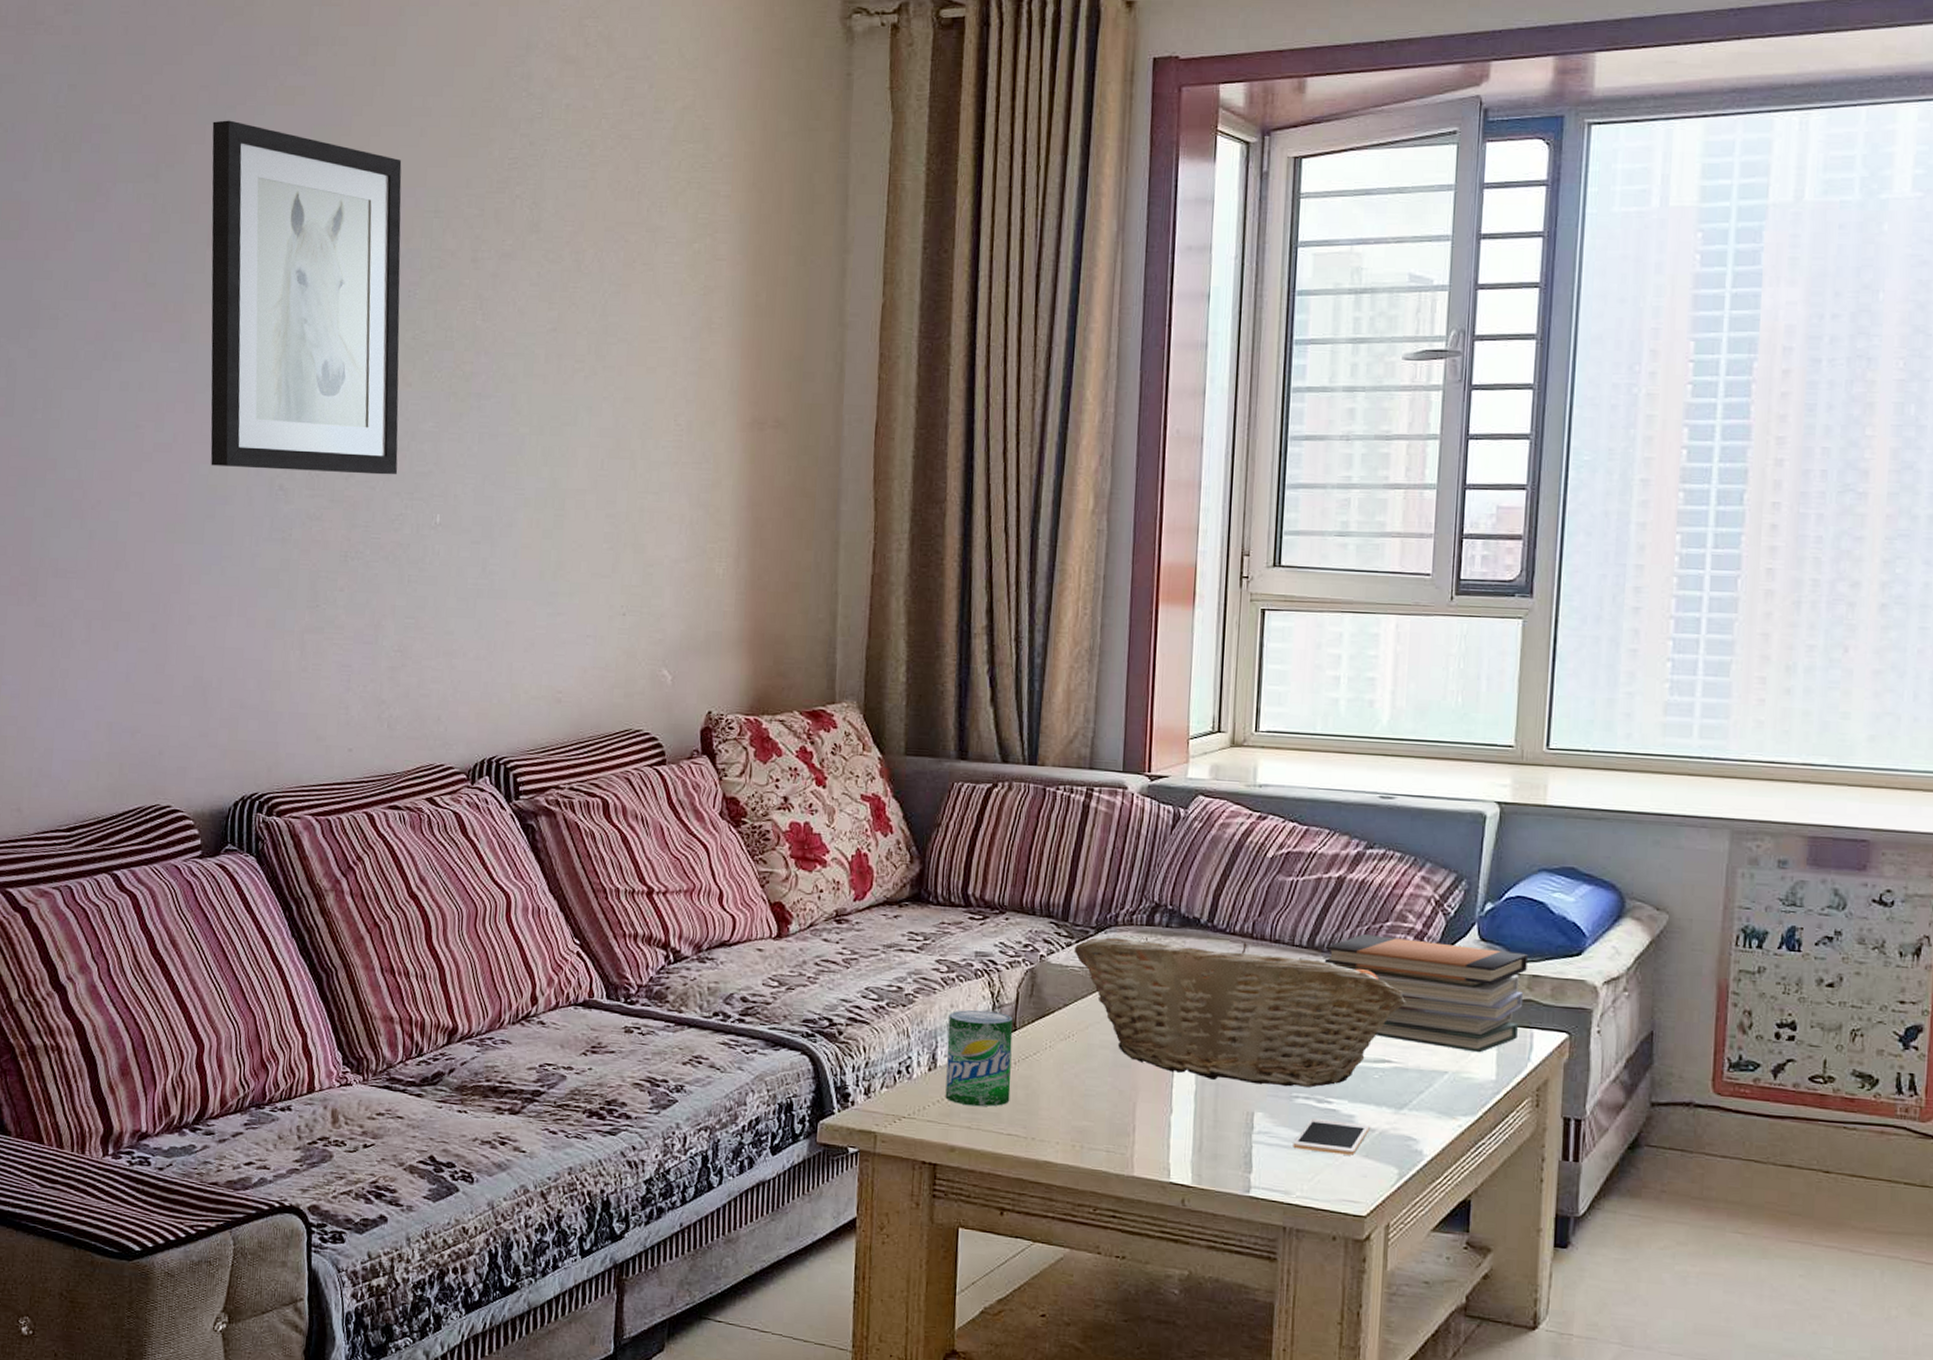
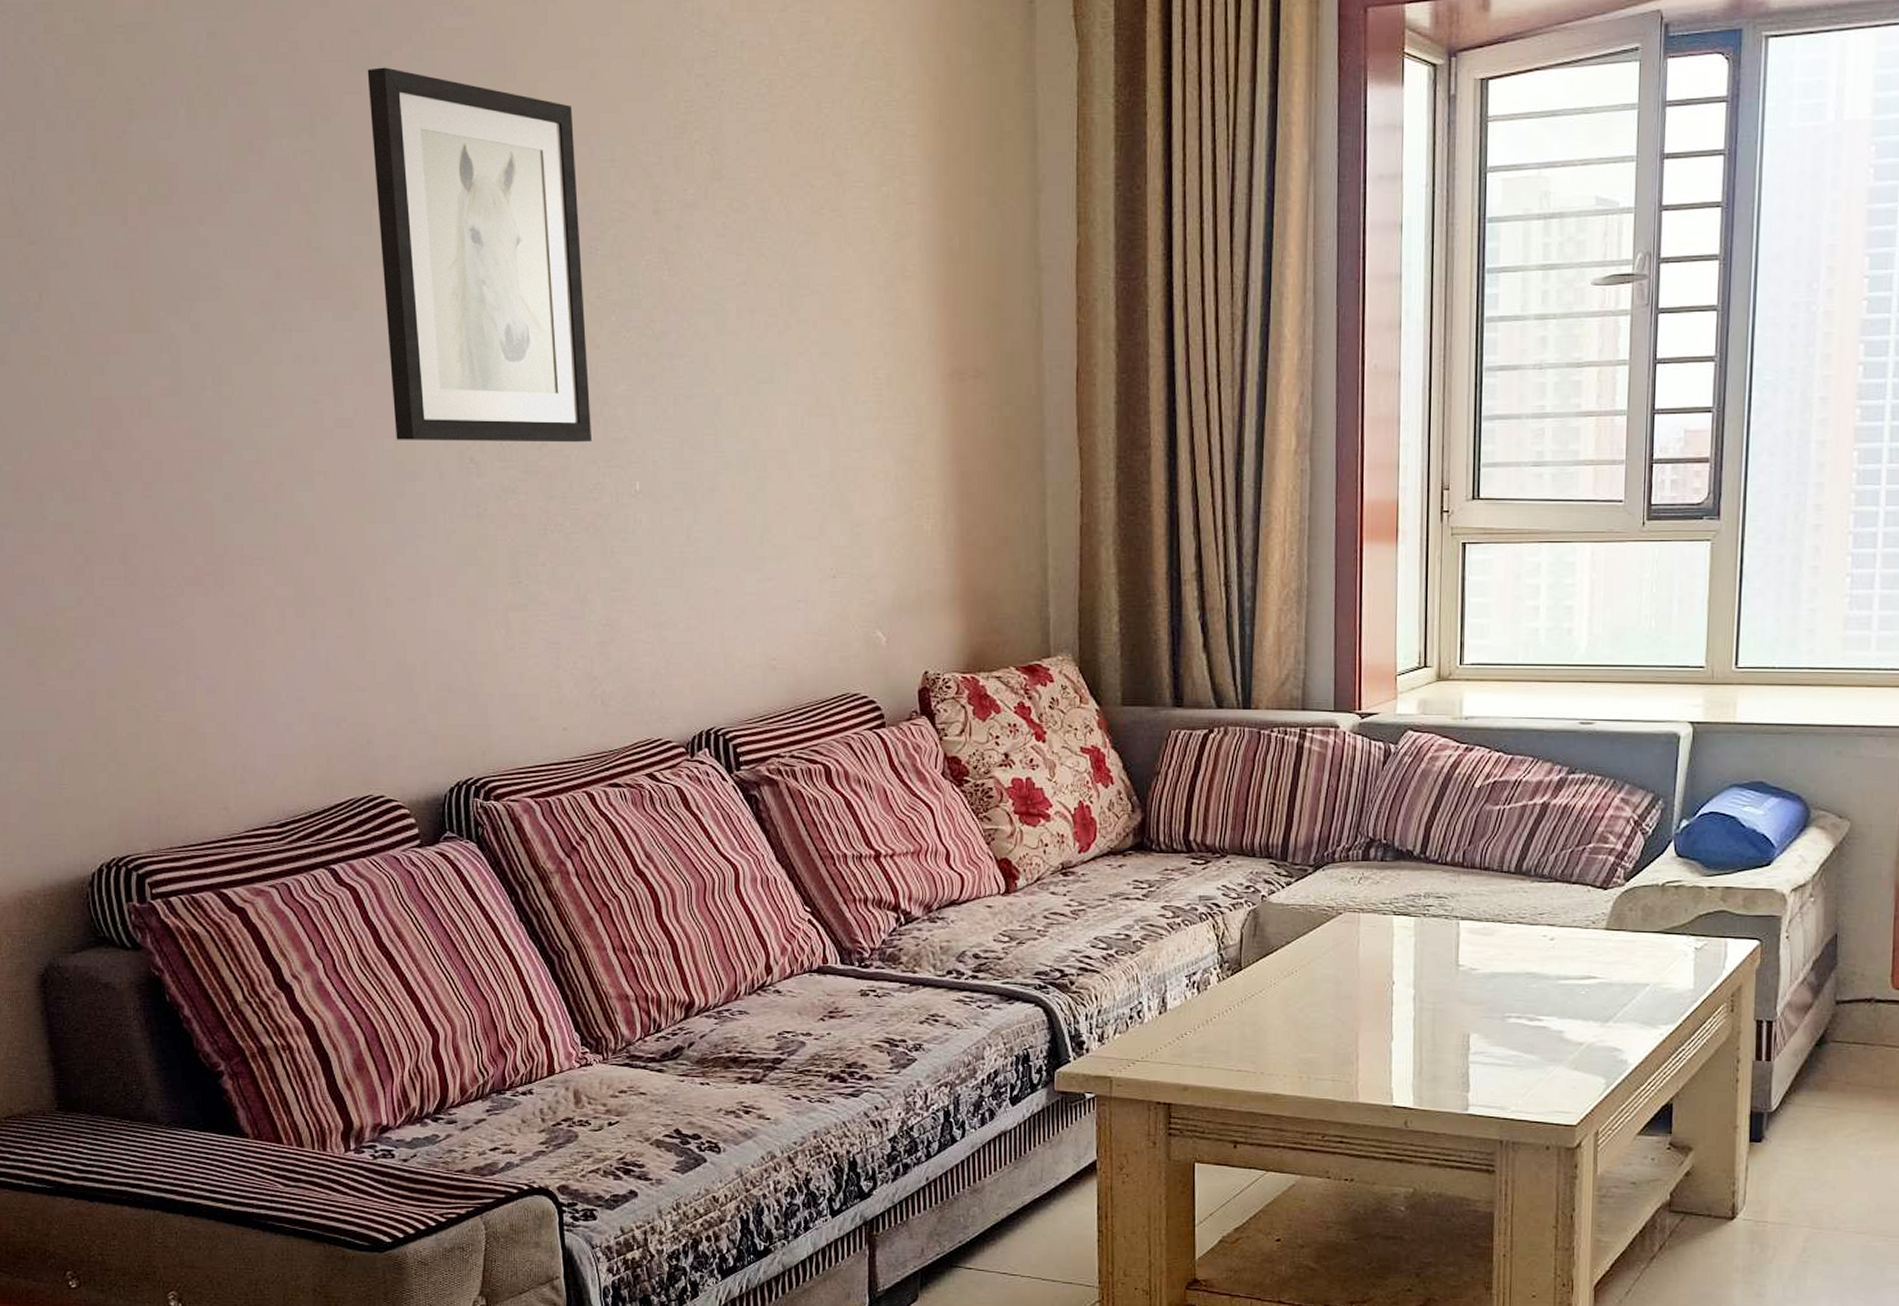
beverage can: present [945,1009,1014,1107] -> none [1176,952,1239,1046]
fruit basket: present [1073,937,1406,1088] -> none [1293,871,1609,1008]
cell phone: present [1293,1118,1370,1156] -> none [1507,1036,1578,1069]
book stack: present [1324,934,1528,1053] -> none [1531,857,1721,964]

